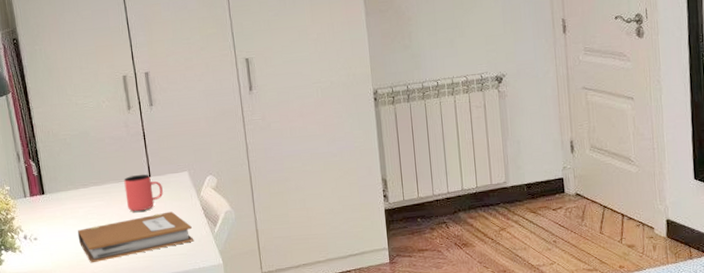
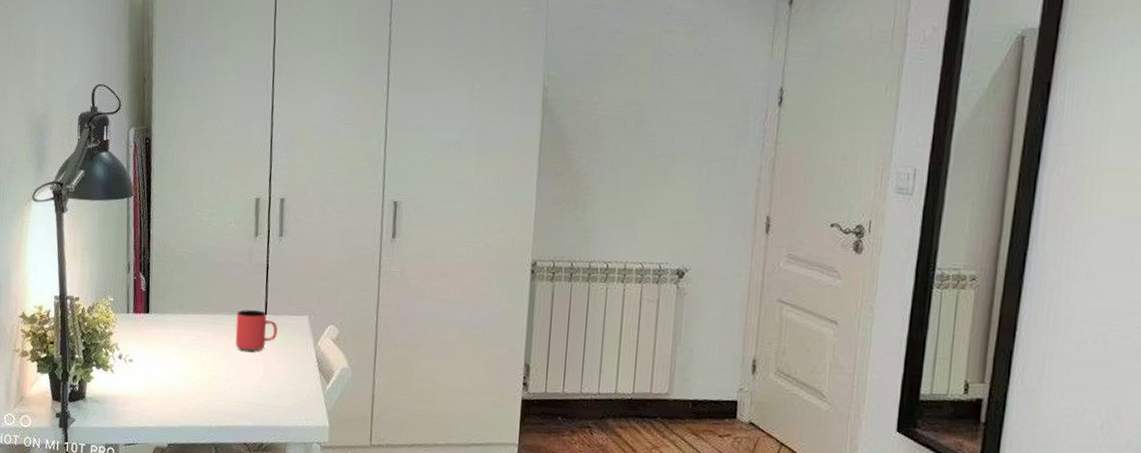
notebook: present [77,211,193,263] -> none [176,356,302,399]

